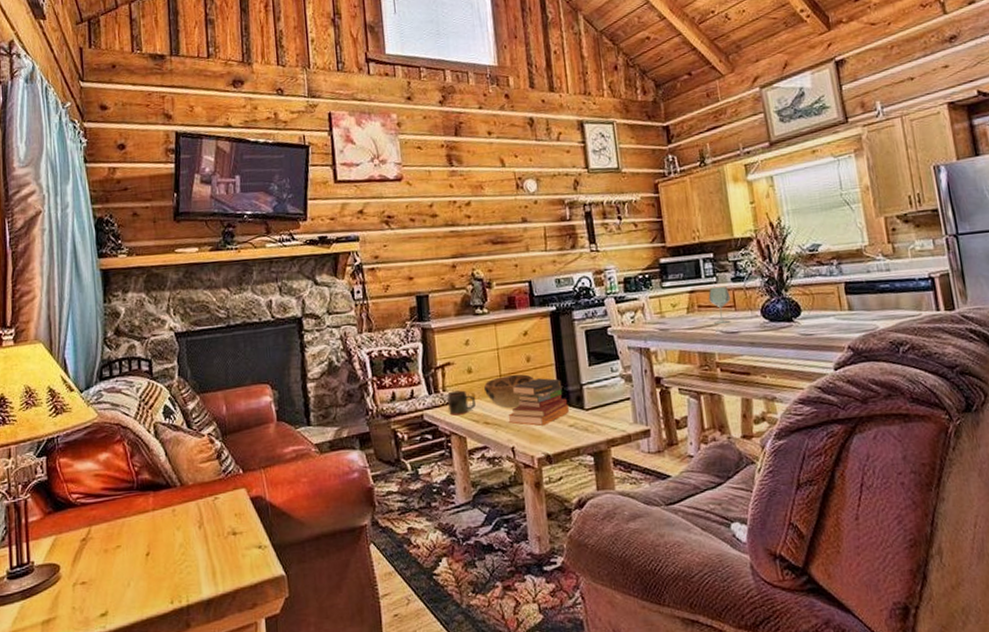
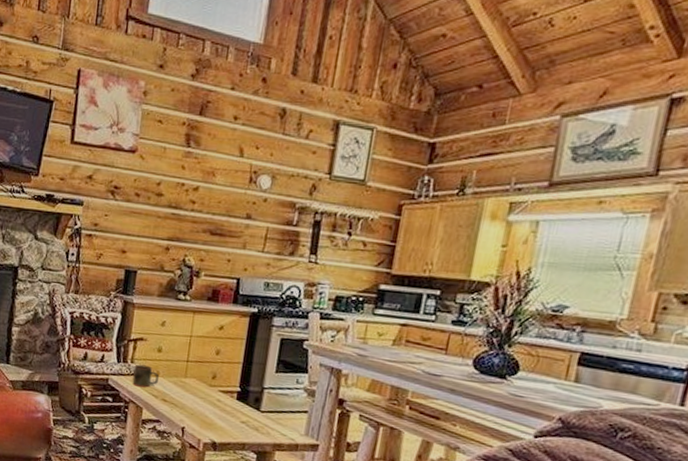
decorative bowl: present [484,374,534,409] -> none [169,362,219,394]
books: present [508,378,569,426] -> none [185,372,246,416]
wine glass: present [708,286,731,325] -> none [417,325,445,366]

